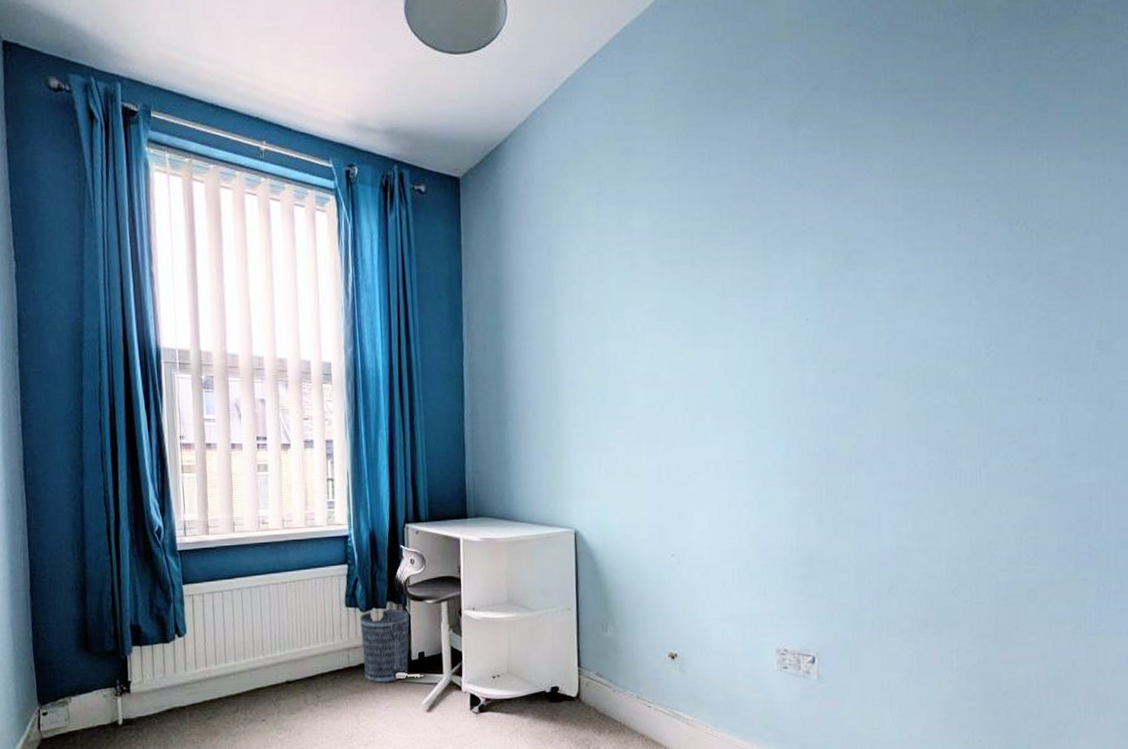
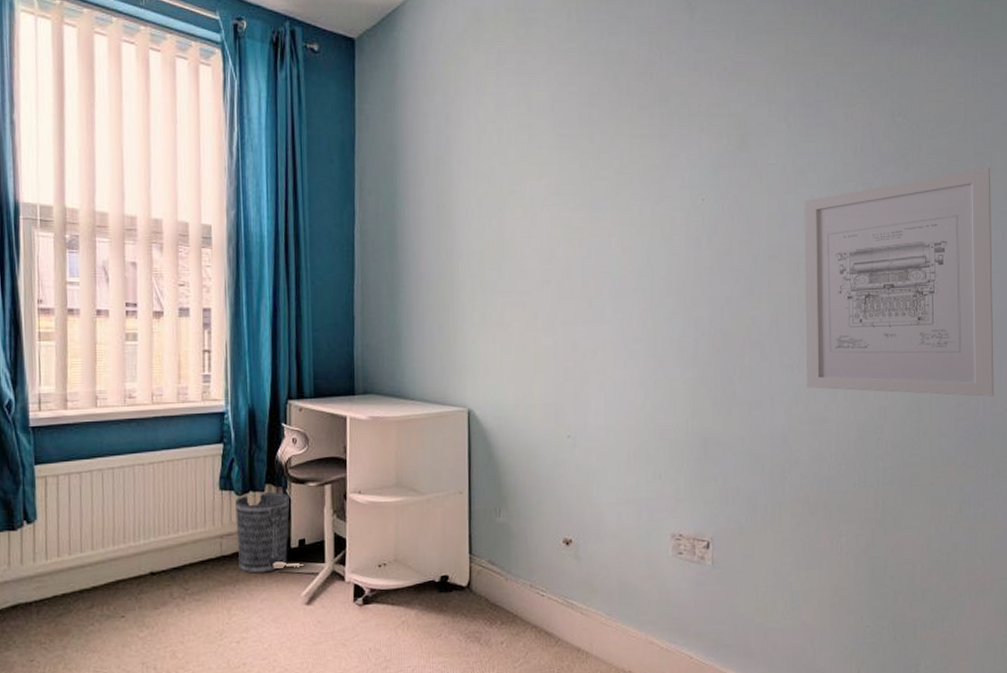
wall art: none [913,272,1120,511] -> present [804,167,994,397]

